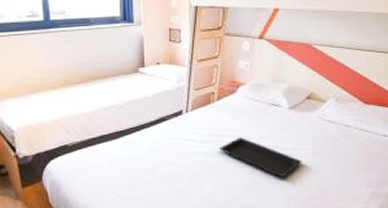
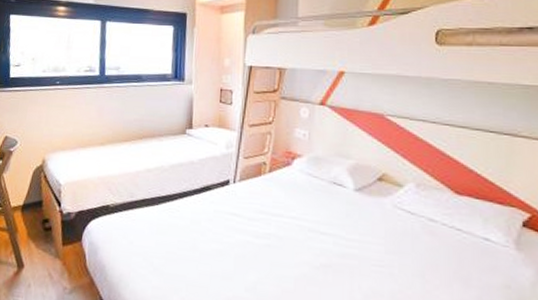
serving tray: present [220,137,302,177] -> none [269,219,371,275]

